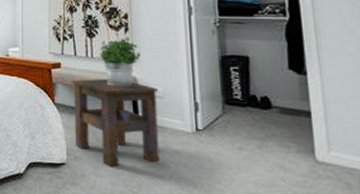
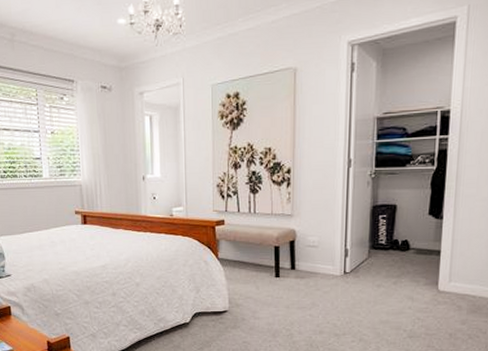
side table: present [71,78,160,167] -> none [234,232,314,310]
potted plant: present [99,38,141,87] -> none [261,193,301,239]

